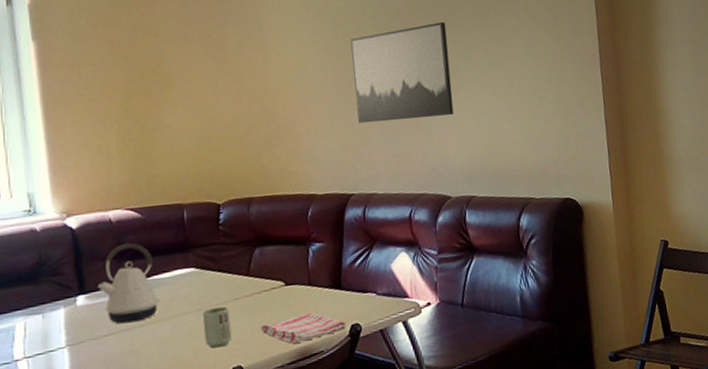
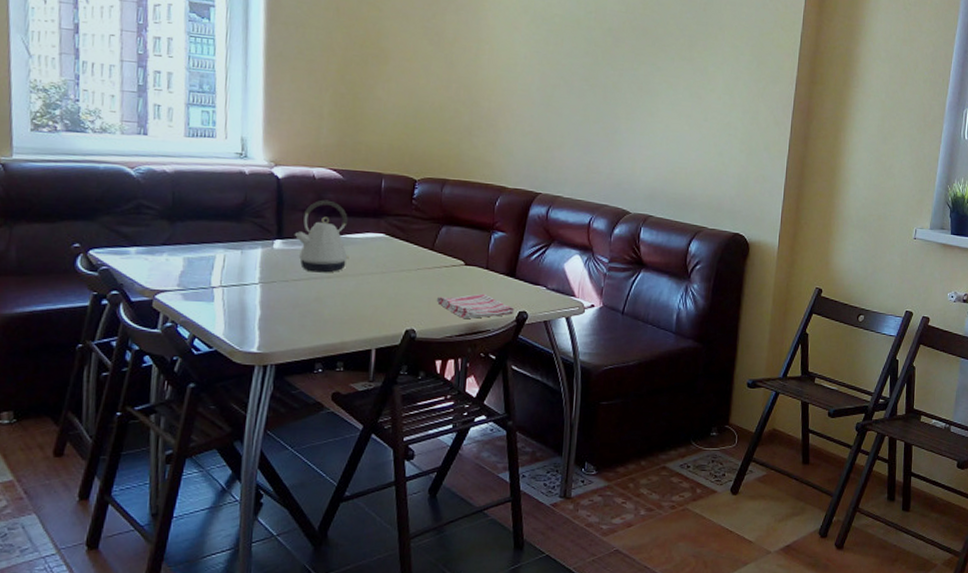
cup: present [202,306,232,348] -> none [385,272,411,310]
wall art: present [350,22,454,124] -> none [556,45,654,136]

